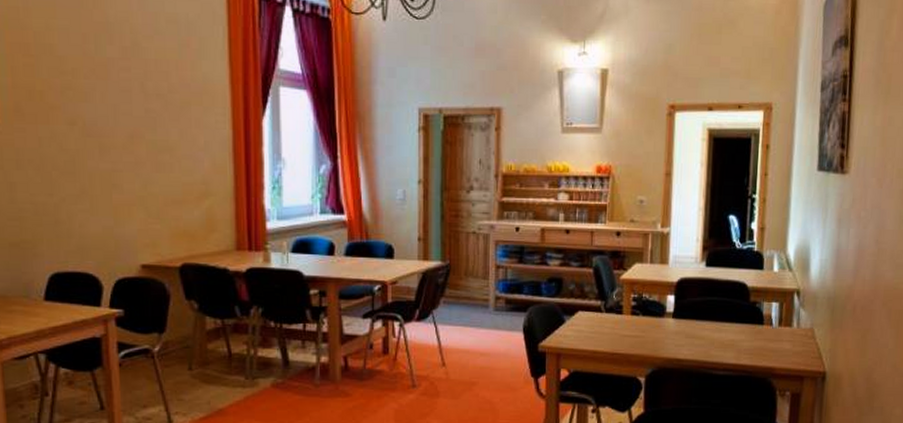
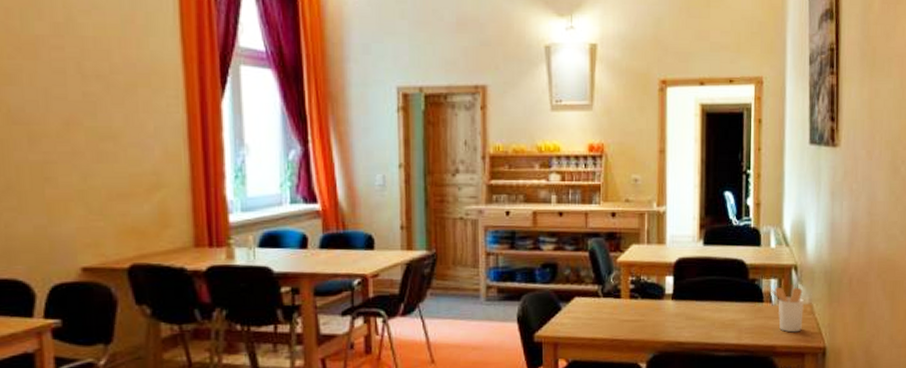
utensil holder: none [769,310,805,356] -> present [768,287,804,333]

